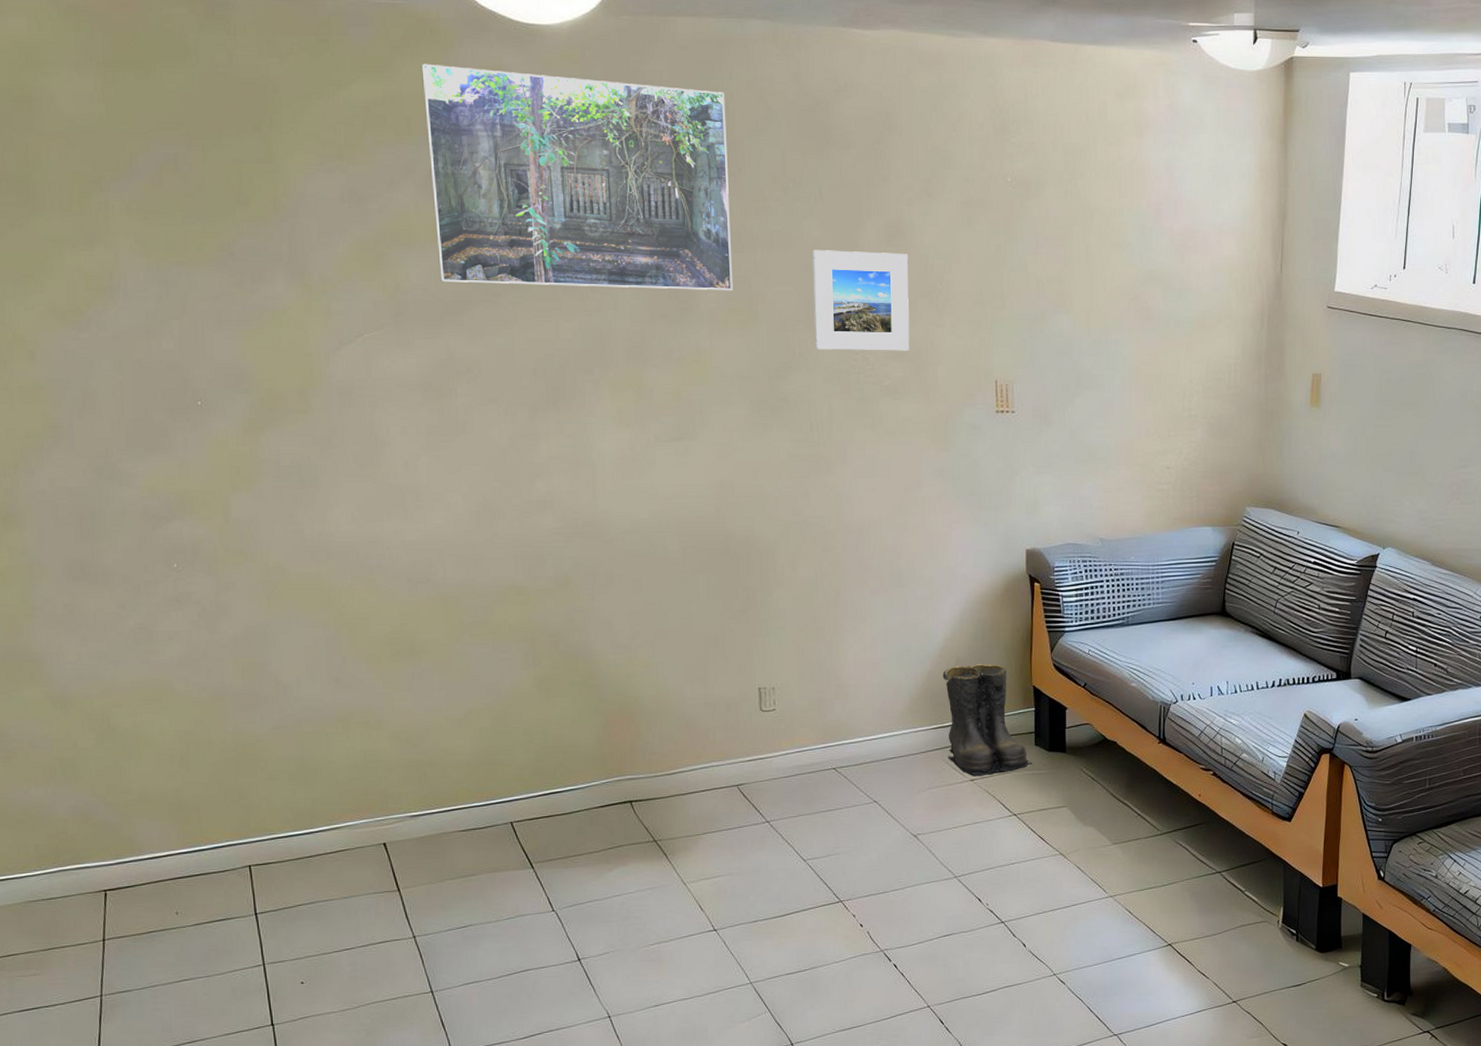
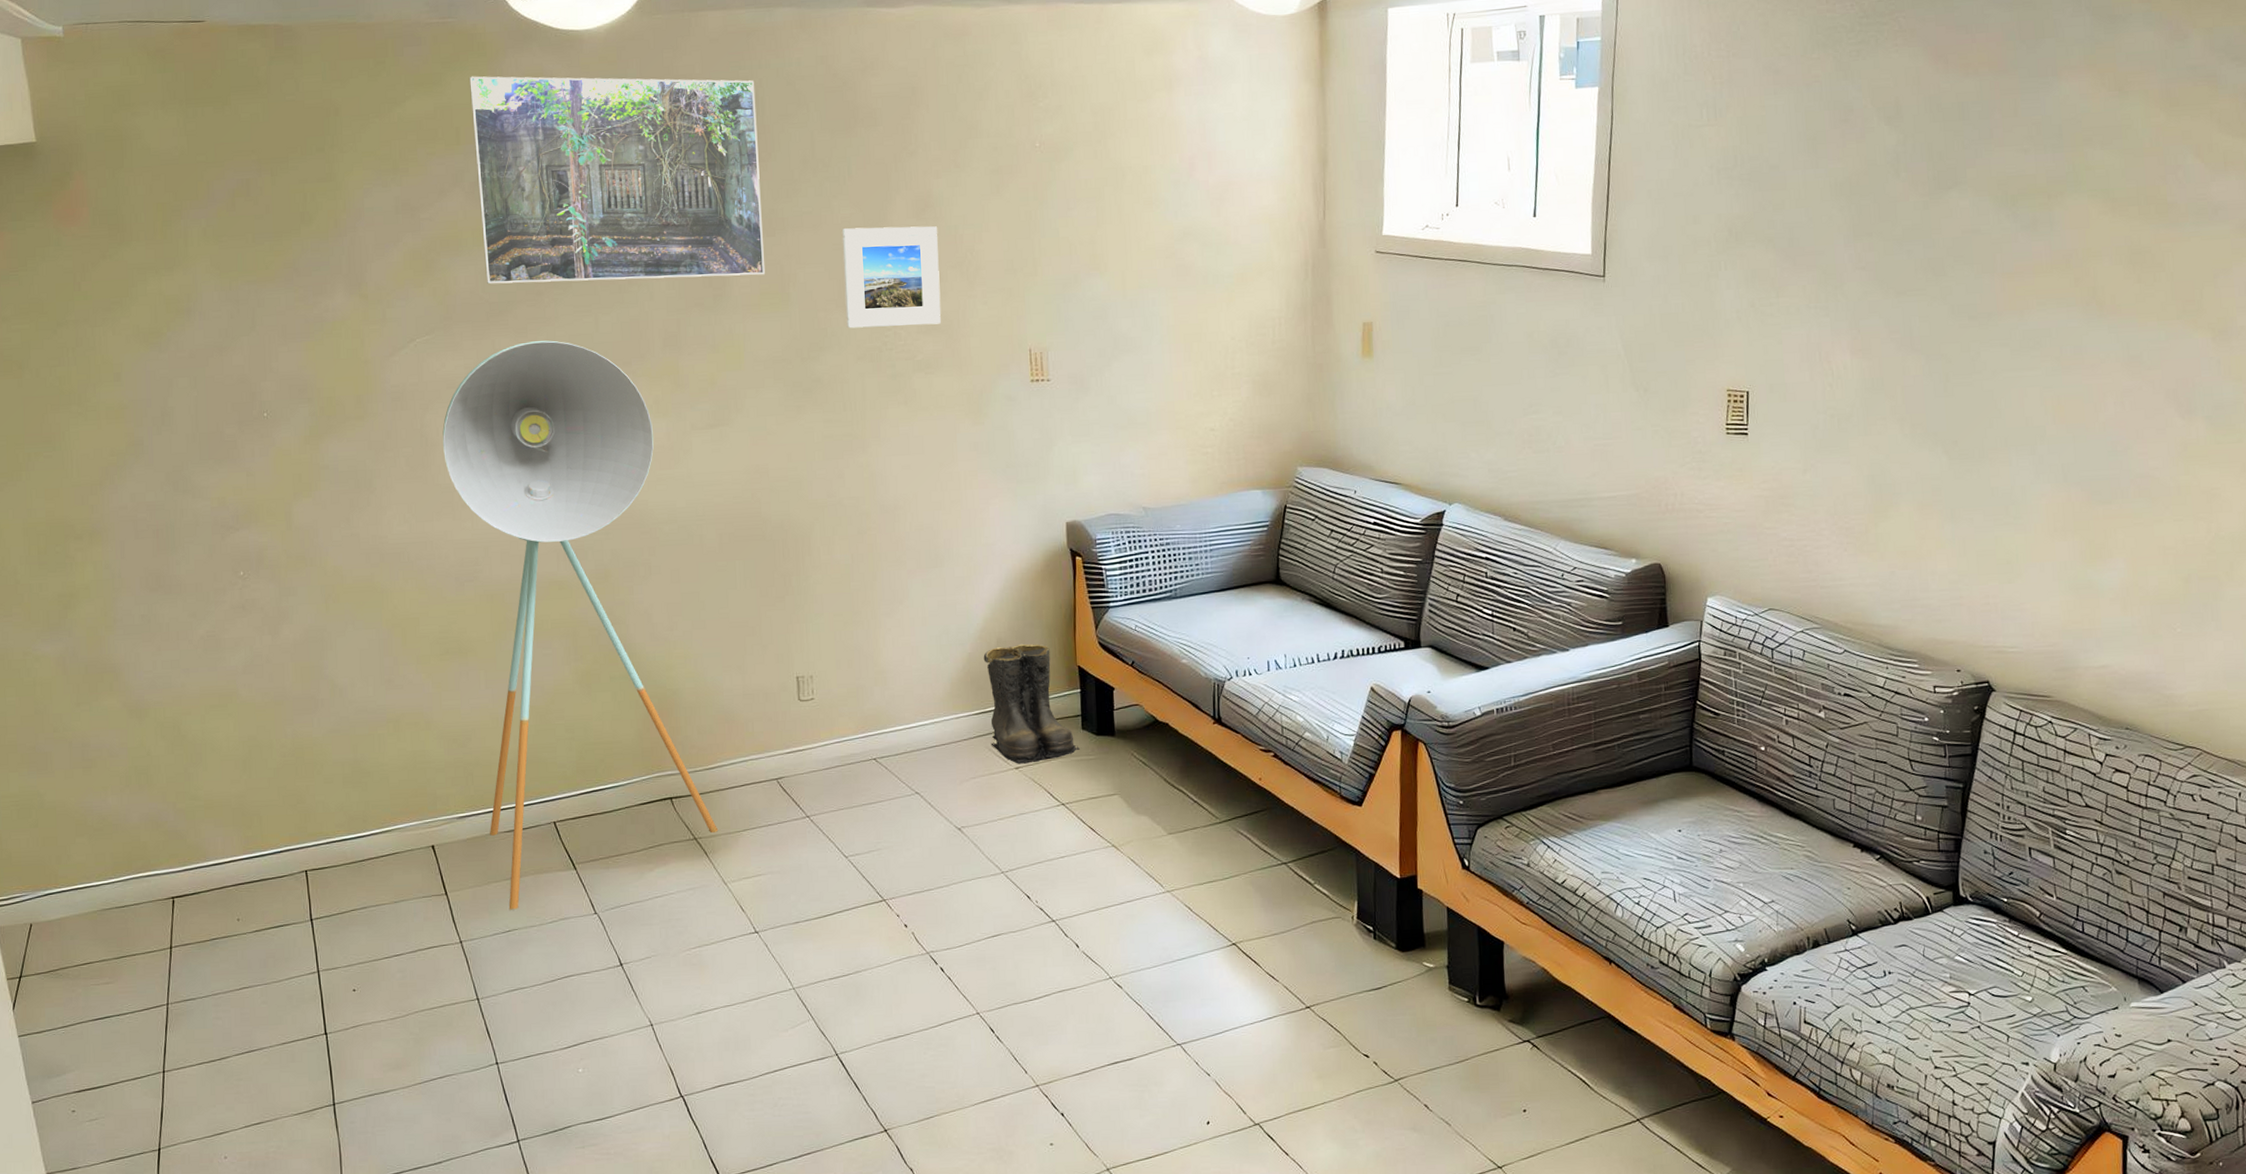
floor lamp: none [393,344,679,908] -> present [442,340,719,911]

